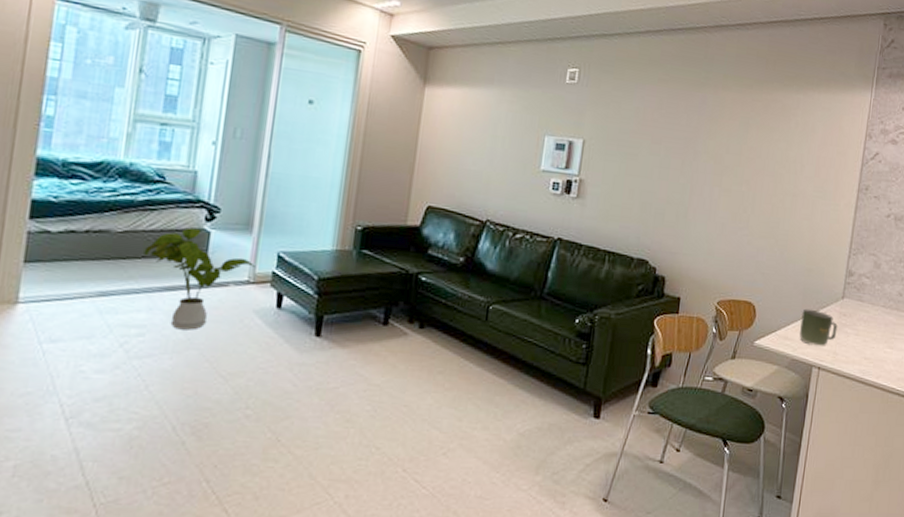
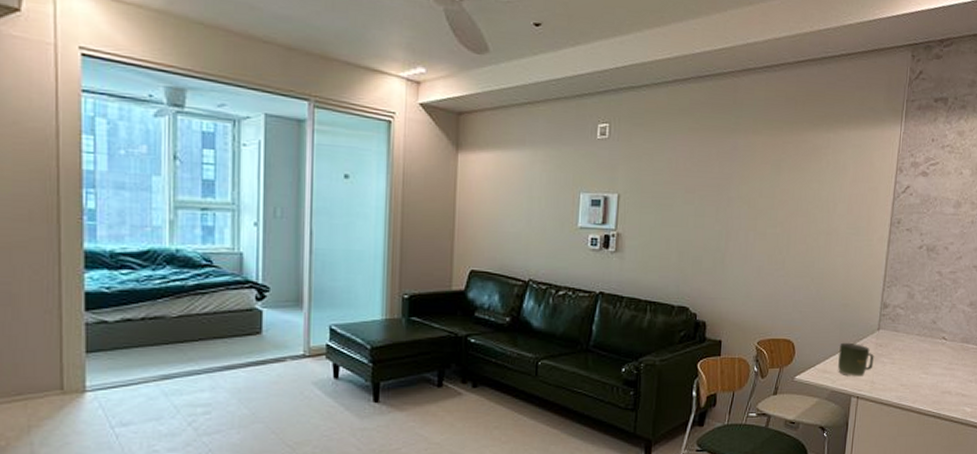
house plant: present [143,227,257,330] -> none [200,308,311,405]

